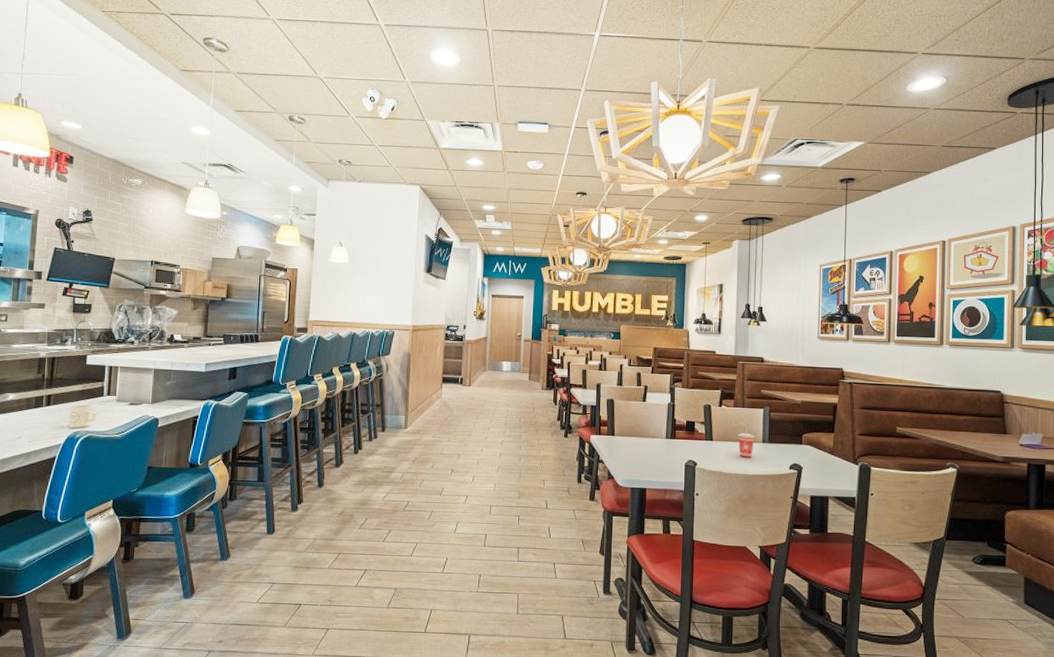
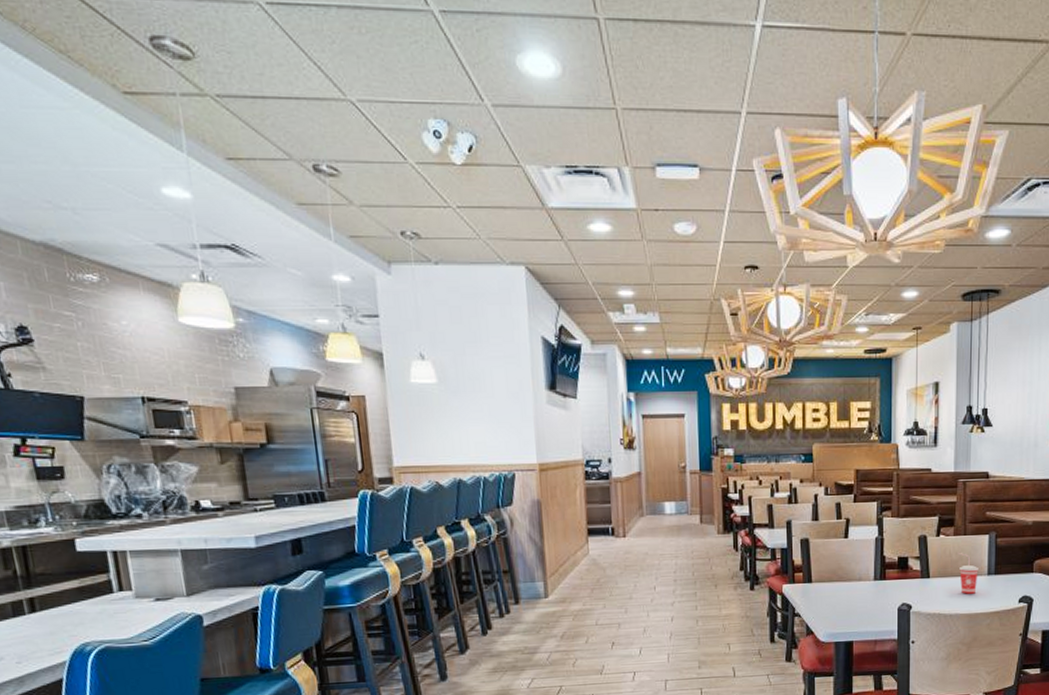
mug: present [68,404,97,428] -> none [67,606,110,638]

